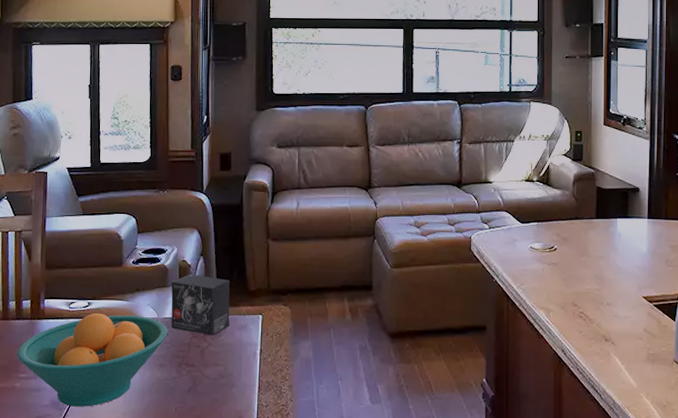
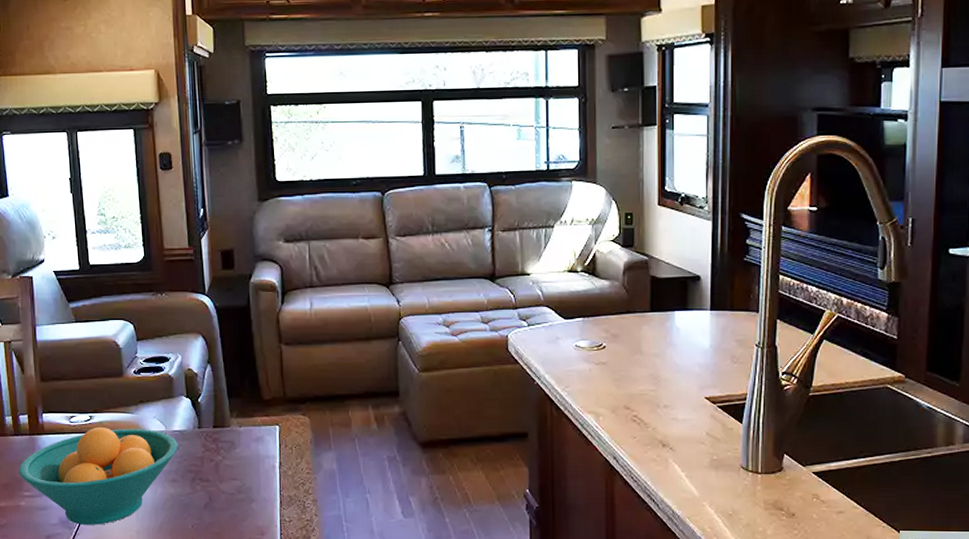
small box: present [171,274,230,336] -> none [178,384,244,448]

